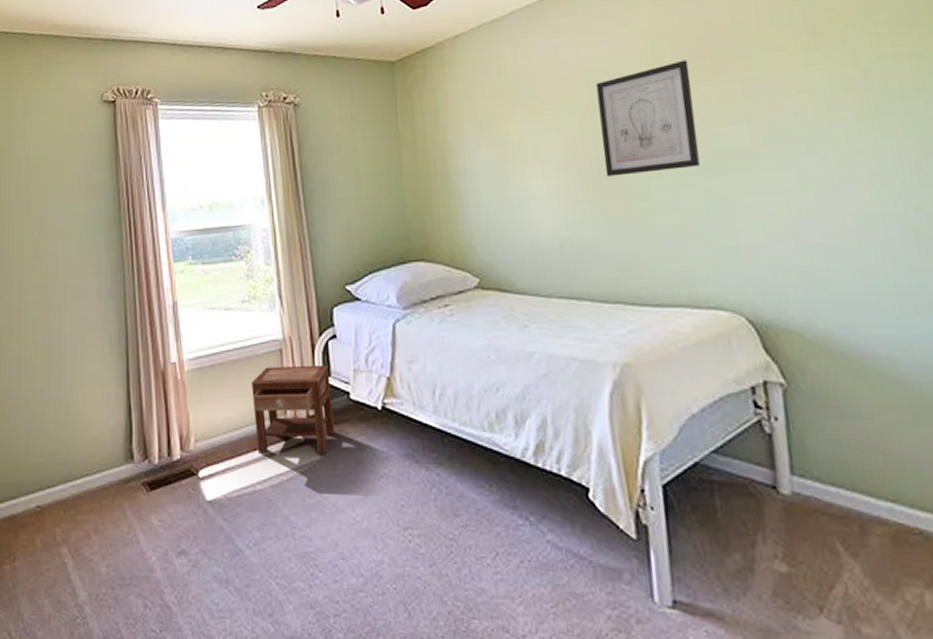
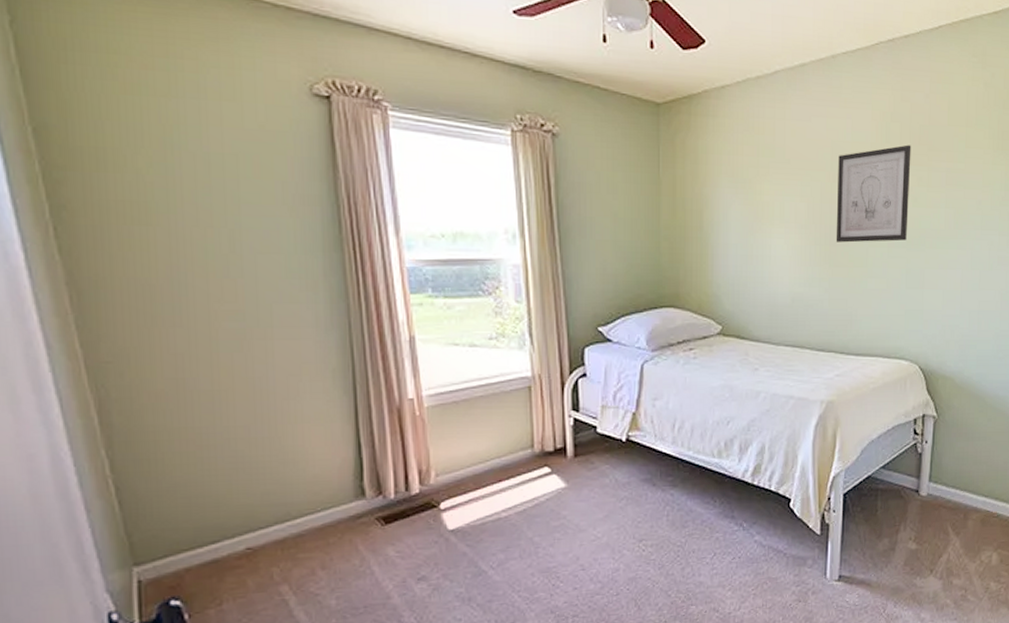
nightstand: present [252,366,336,454] -> none [498,402,581,484]

